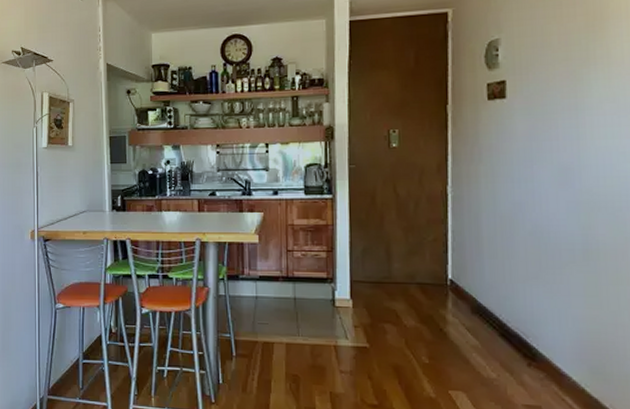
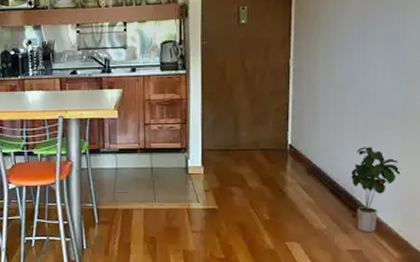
potted plant: none [524,286,584,385] -> present [351,147,401,232]

